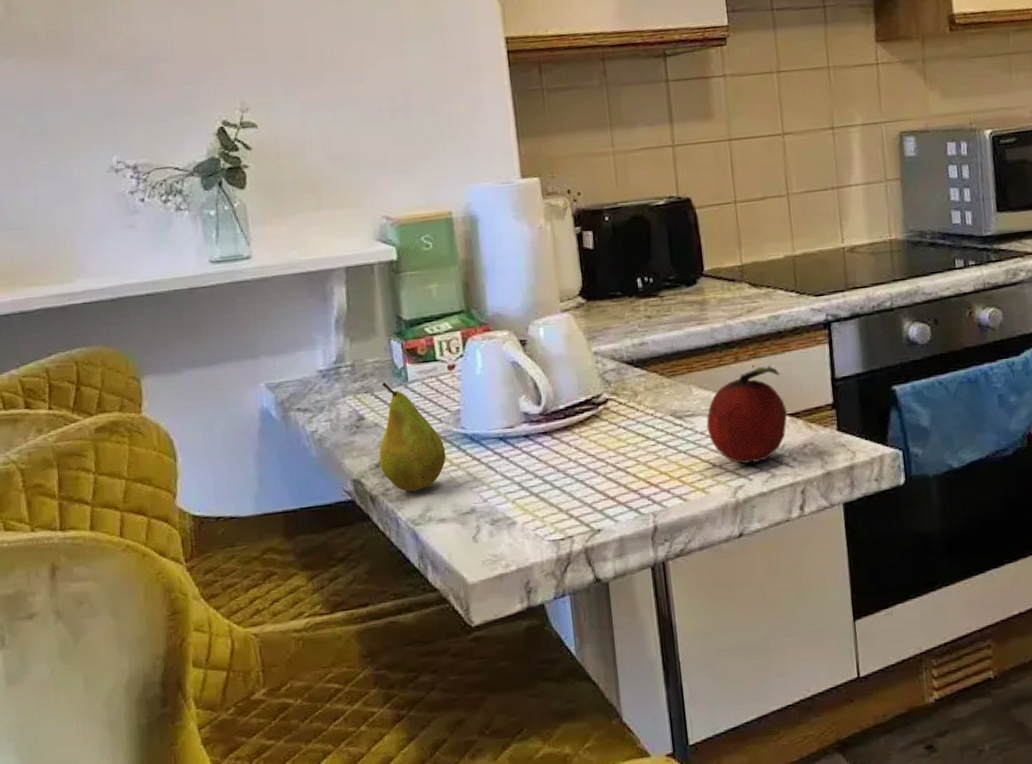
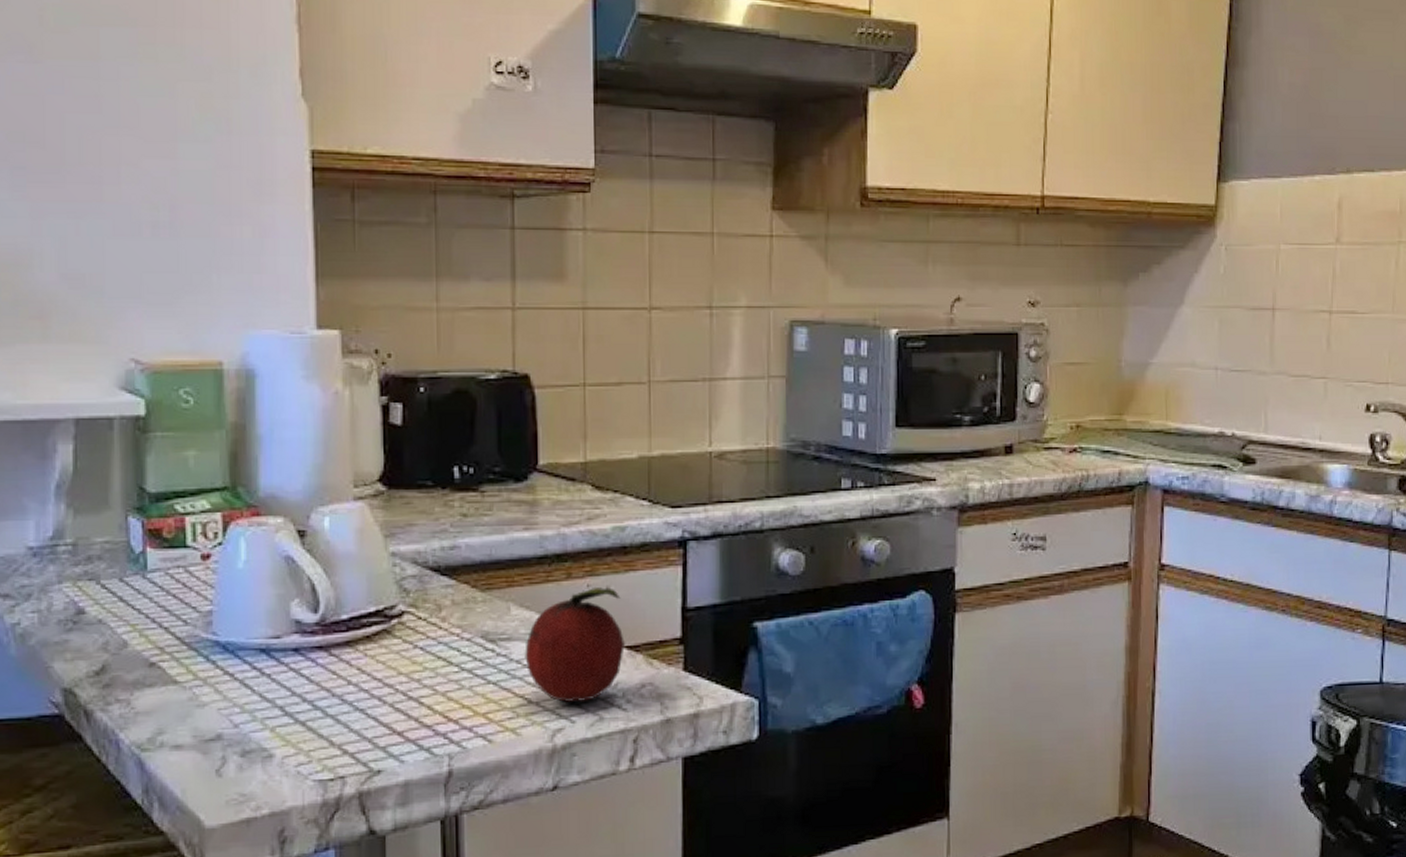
fruit: present [379,382,446,492] -> none [100,569,190,709]

